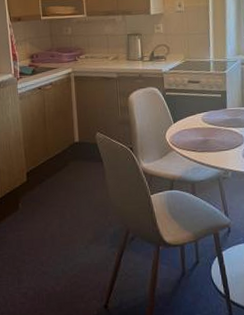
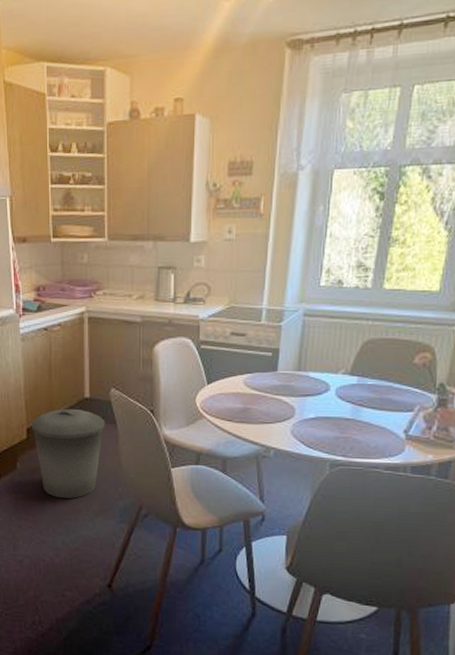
trash can: none [30,152,94,231] -> present [30,408,105,498]

